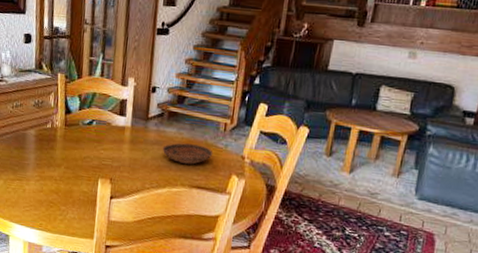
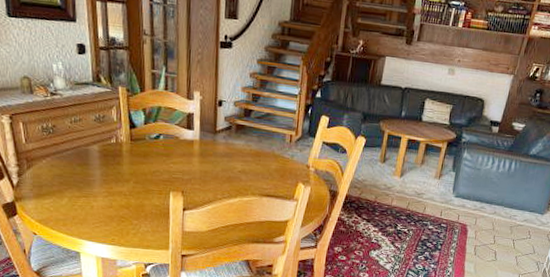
bowl: present [162,143,214,165] -> none [231,154,281,175]

